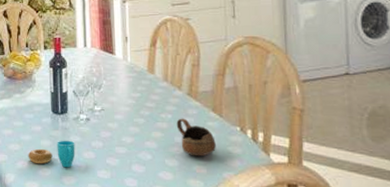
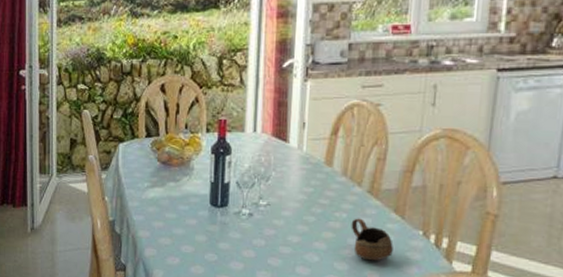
cup: present [28,140,76,168] -> none [179,236,234,267]

